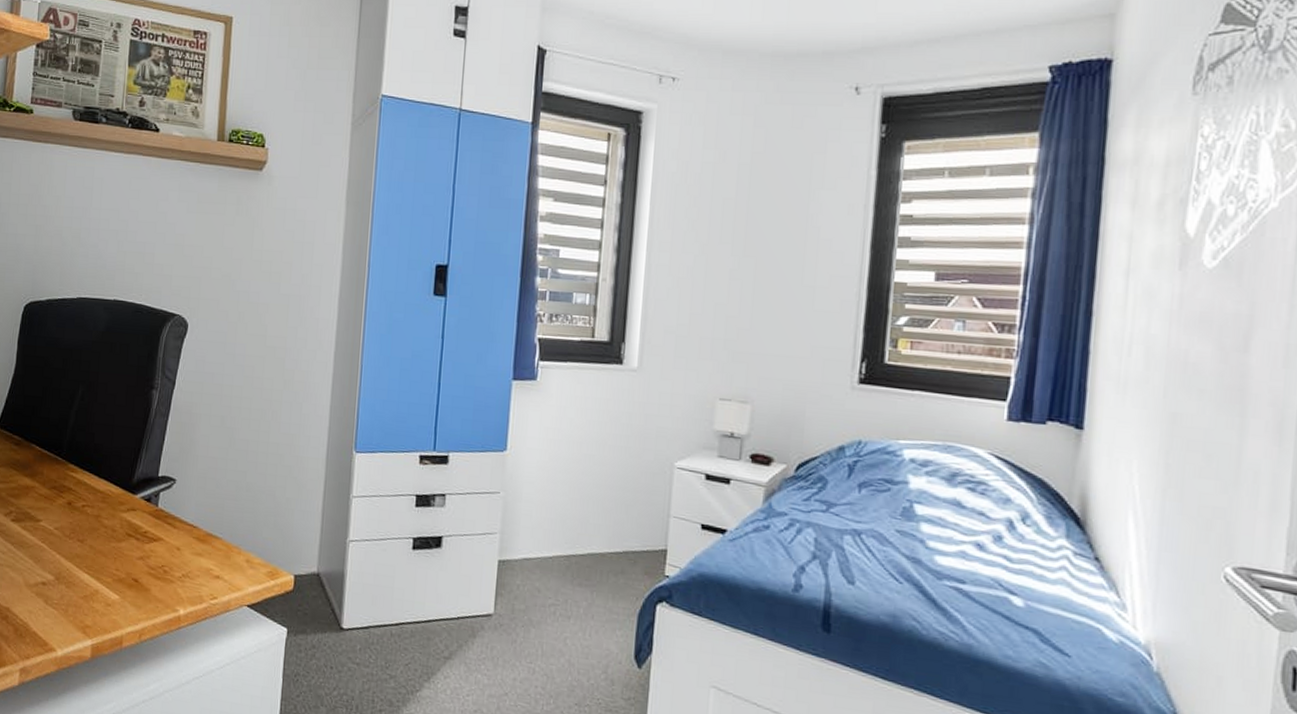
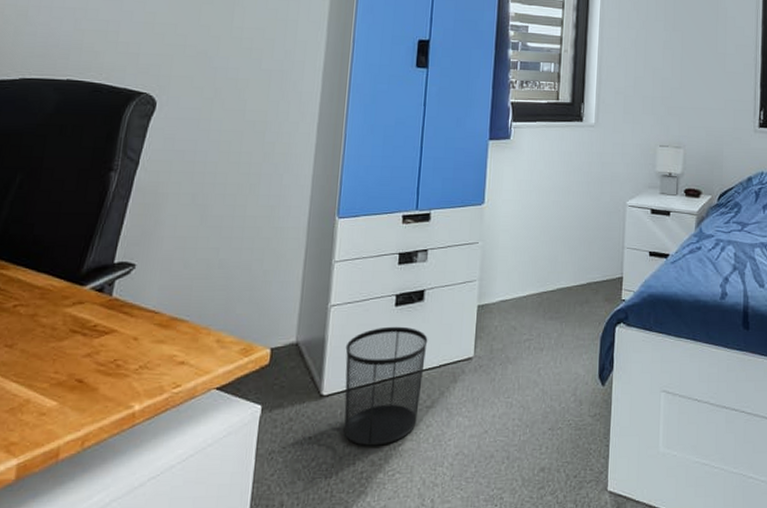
waste bin: none [363,569,446,688] -> present [344,326,428,446]

